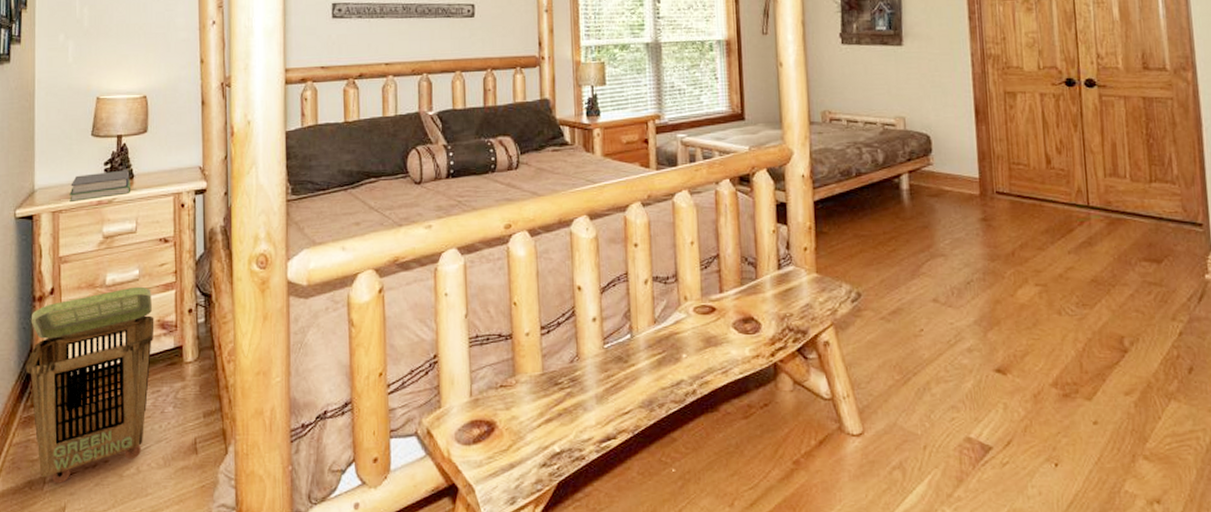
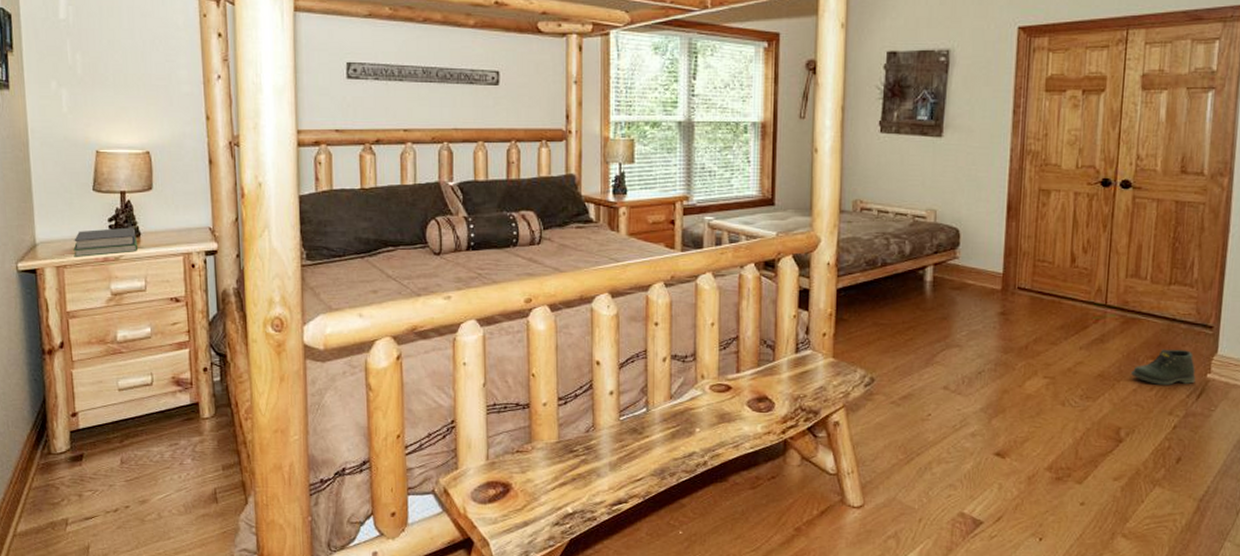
laundry basket: present [26,286,155,483] -> none [40,344,170,525]
boot: none [1125,249,1194,288] -> present [1131,349,1196,385]

